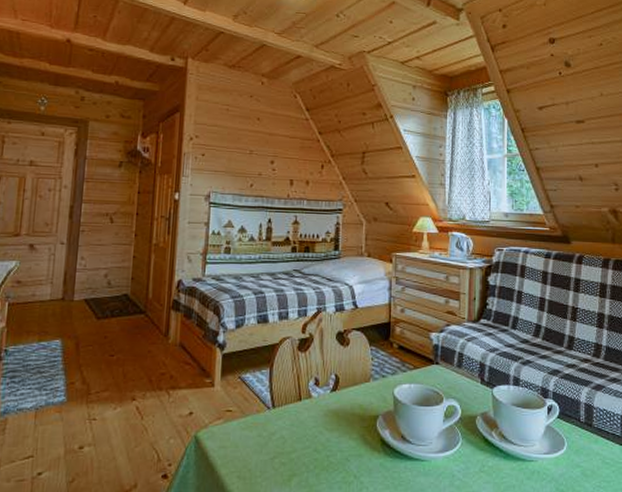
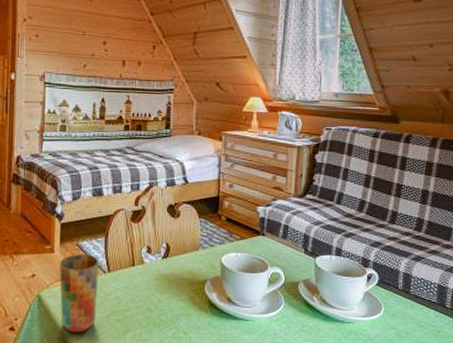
cup: none [219,388,263,480] -> present [59,254,99,333]

